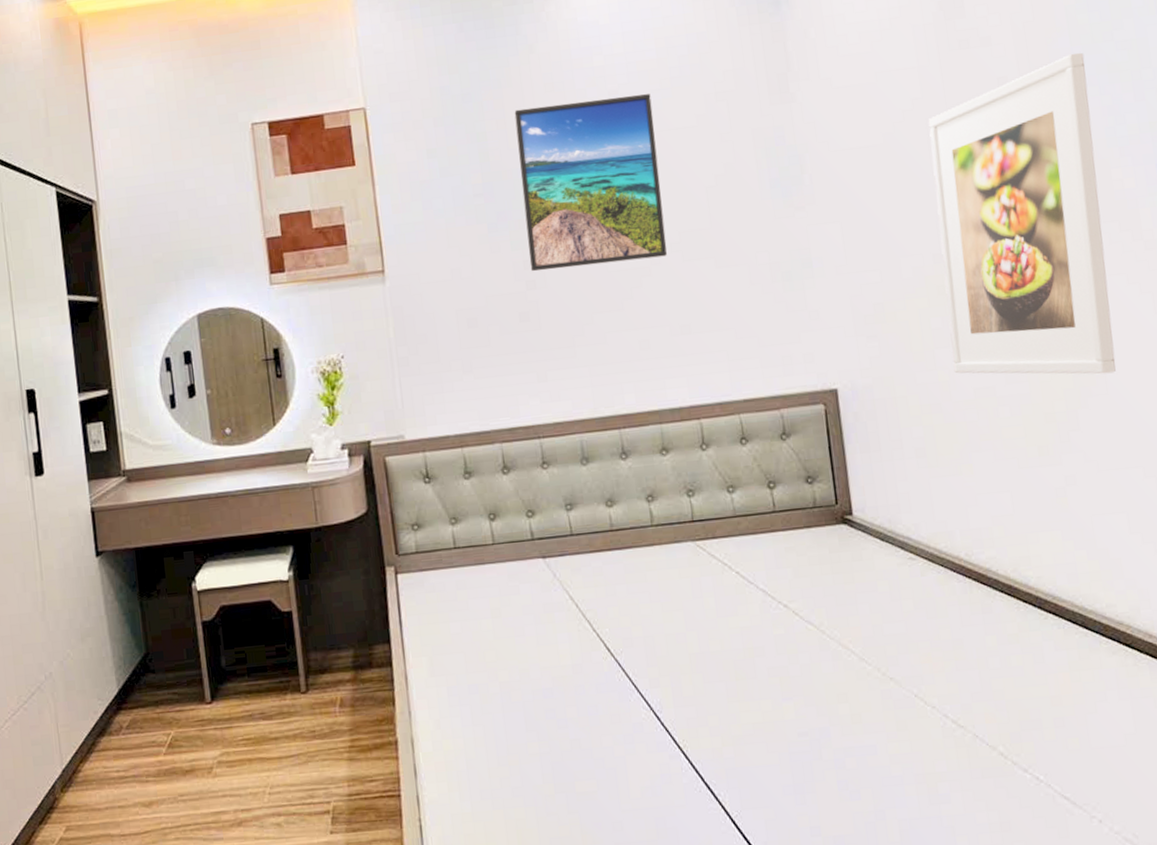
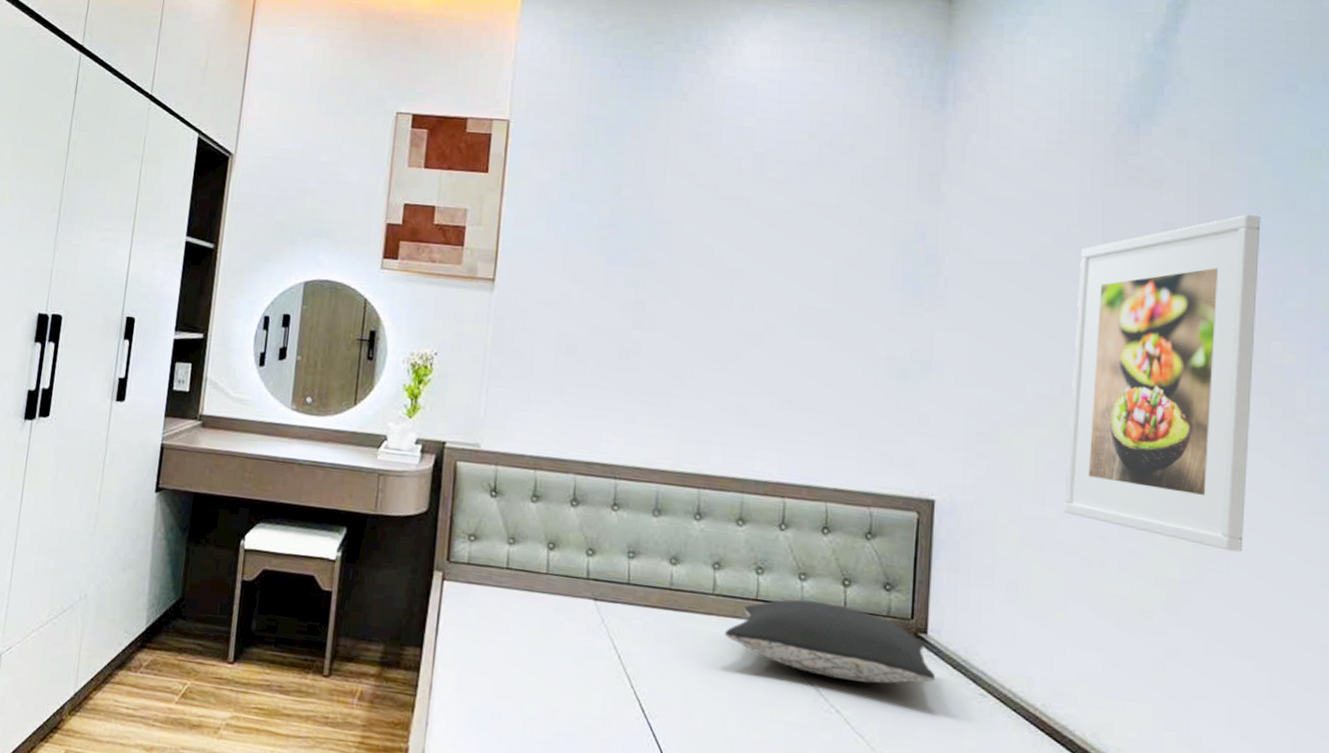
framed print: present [514,94,667,272] -> none [640,152,796,327]
pillow: none [670,507,868,578] -> present [725,599,936,684]

